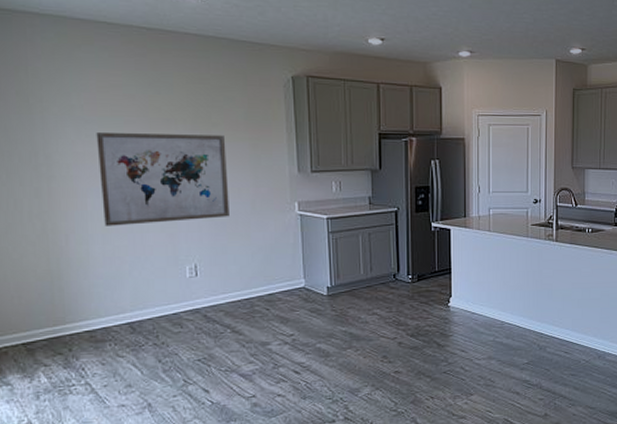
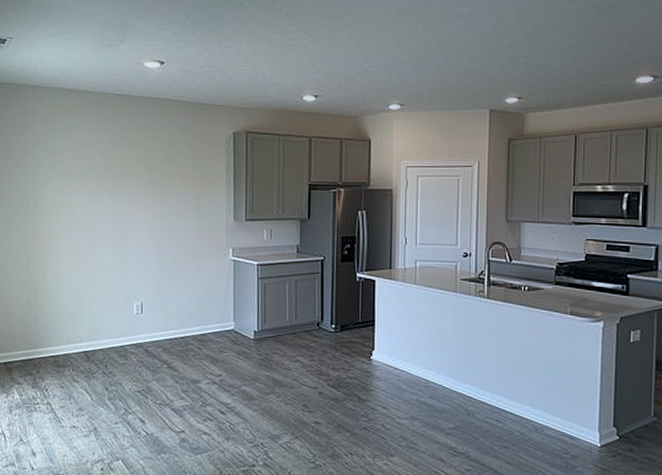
wall art: present [96,133,229,226] -> none [72,184,174,265]

